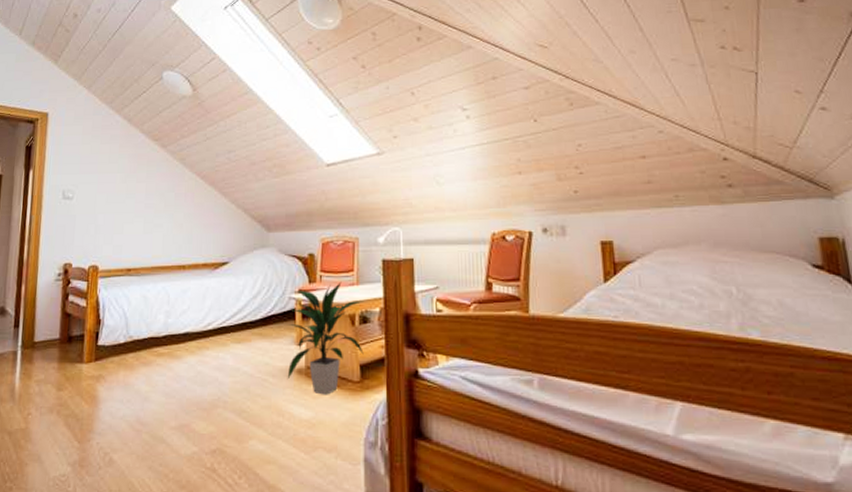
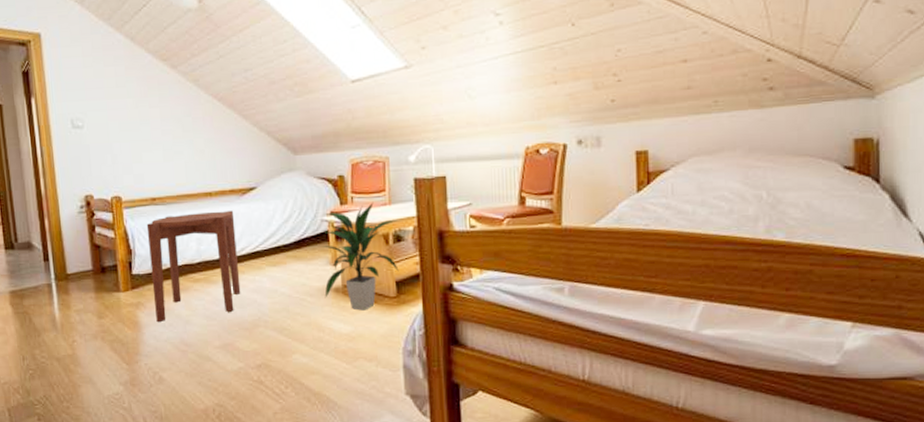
side table: none [115,284,205,397] -> present [146,210,241,322]

